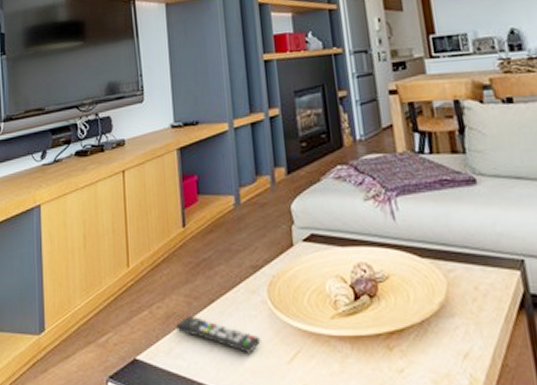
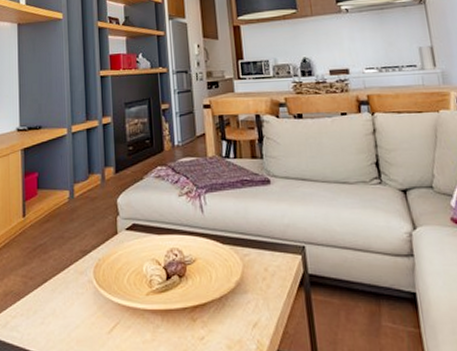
remote control: present [176,317,261,355] -> none [13,294,86,327]

